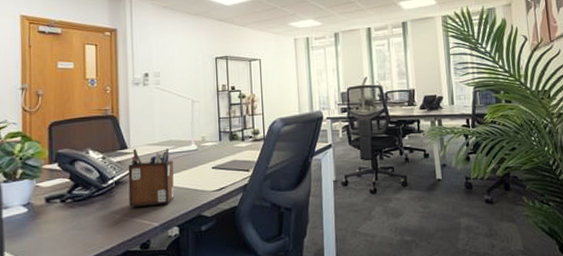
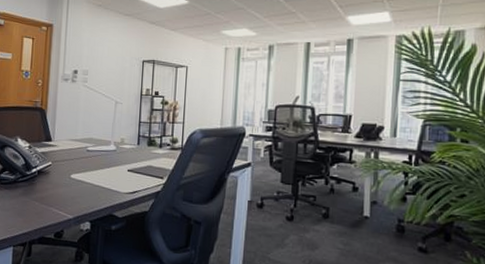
desk organizer: present [128,147,174,207] -> none [48,142,92,199]

